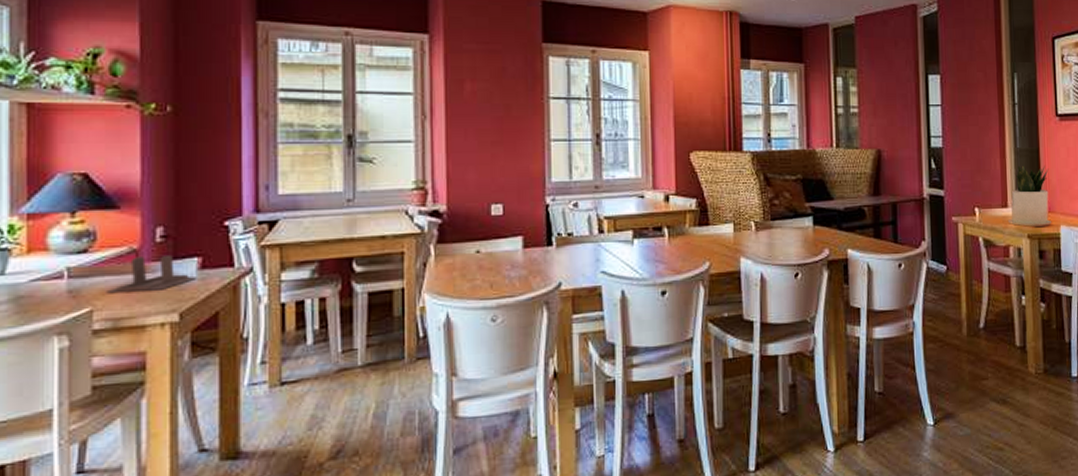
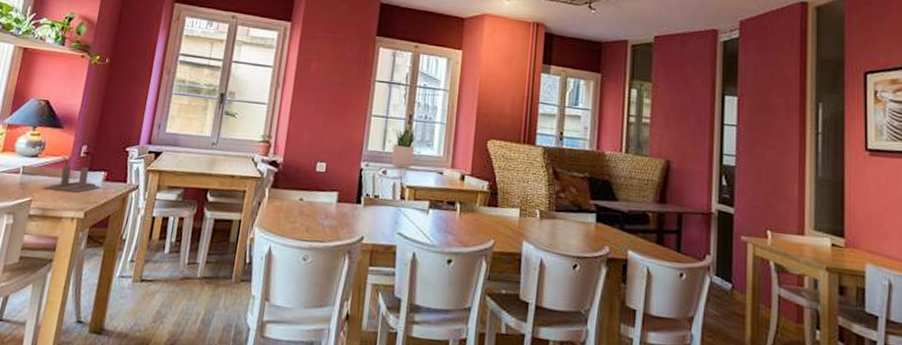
planter: none [582,147,608,197] -> present [391,126,416,168]
planter: present [1007,165,1052,227] -> none [803,195,856,262]

